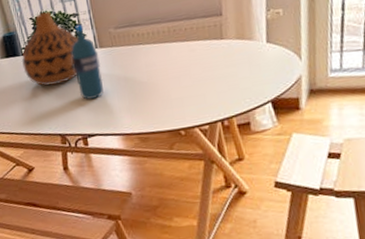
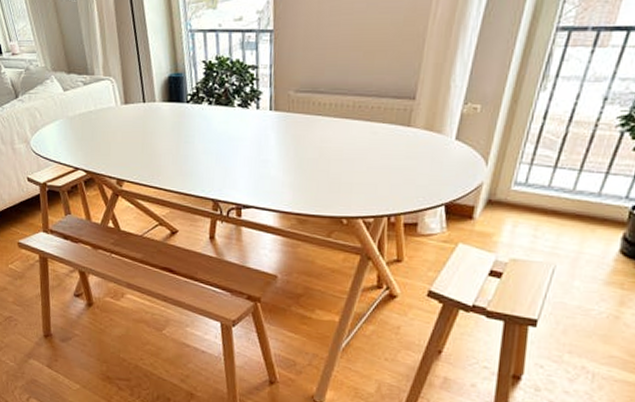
vase: present [21,11,79,86] -> none [184,56,253,144]
water bottle: present [71,24,104,99] -> none [241,79,272,166]

